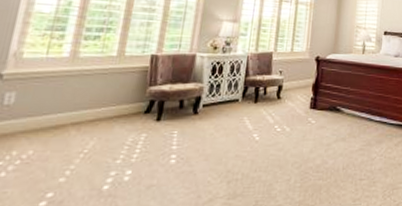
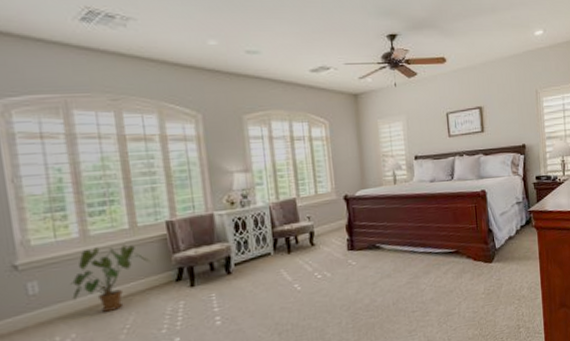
house plant: none [42,69,127,133] -> present [70,244,151,312]

